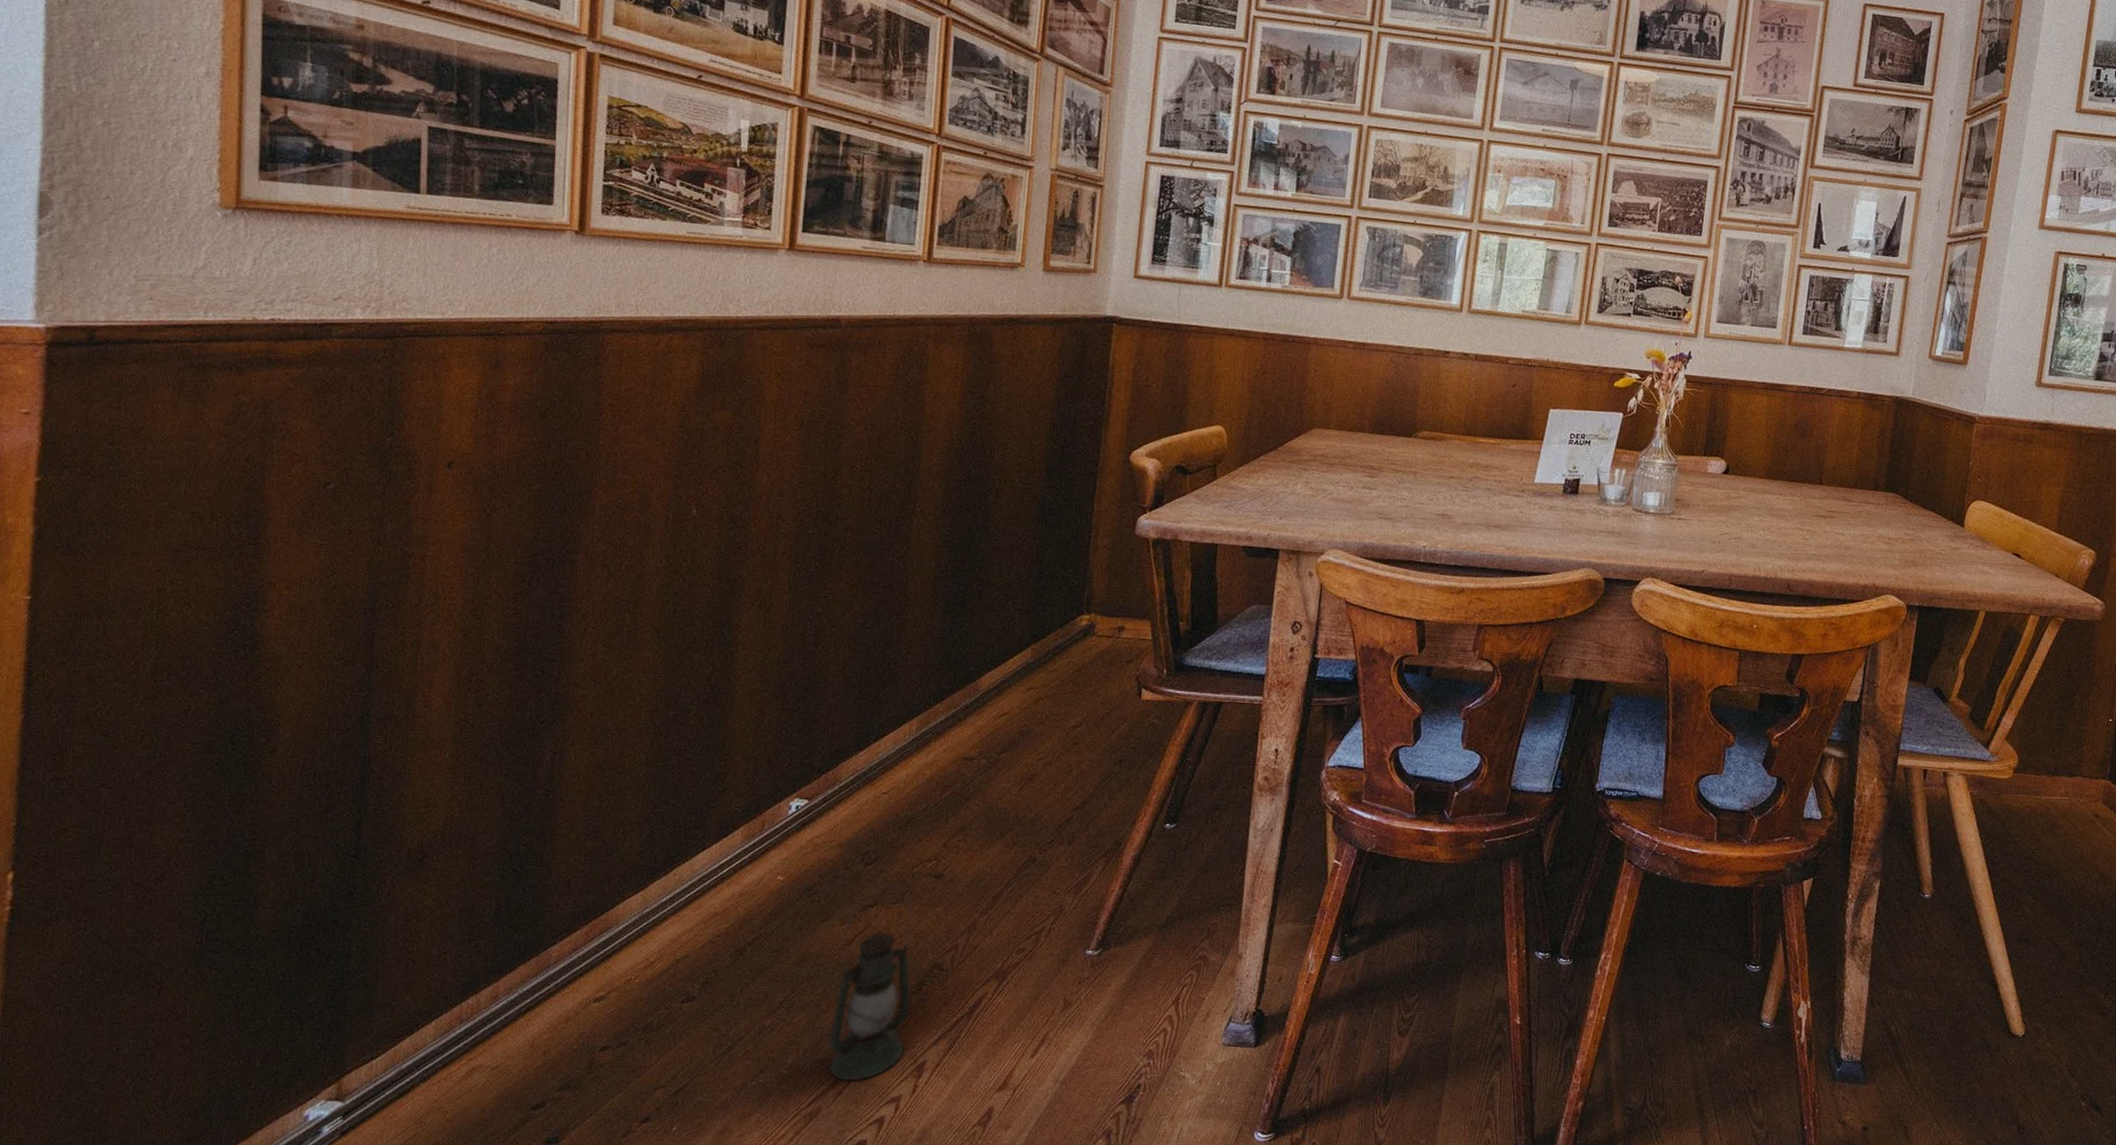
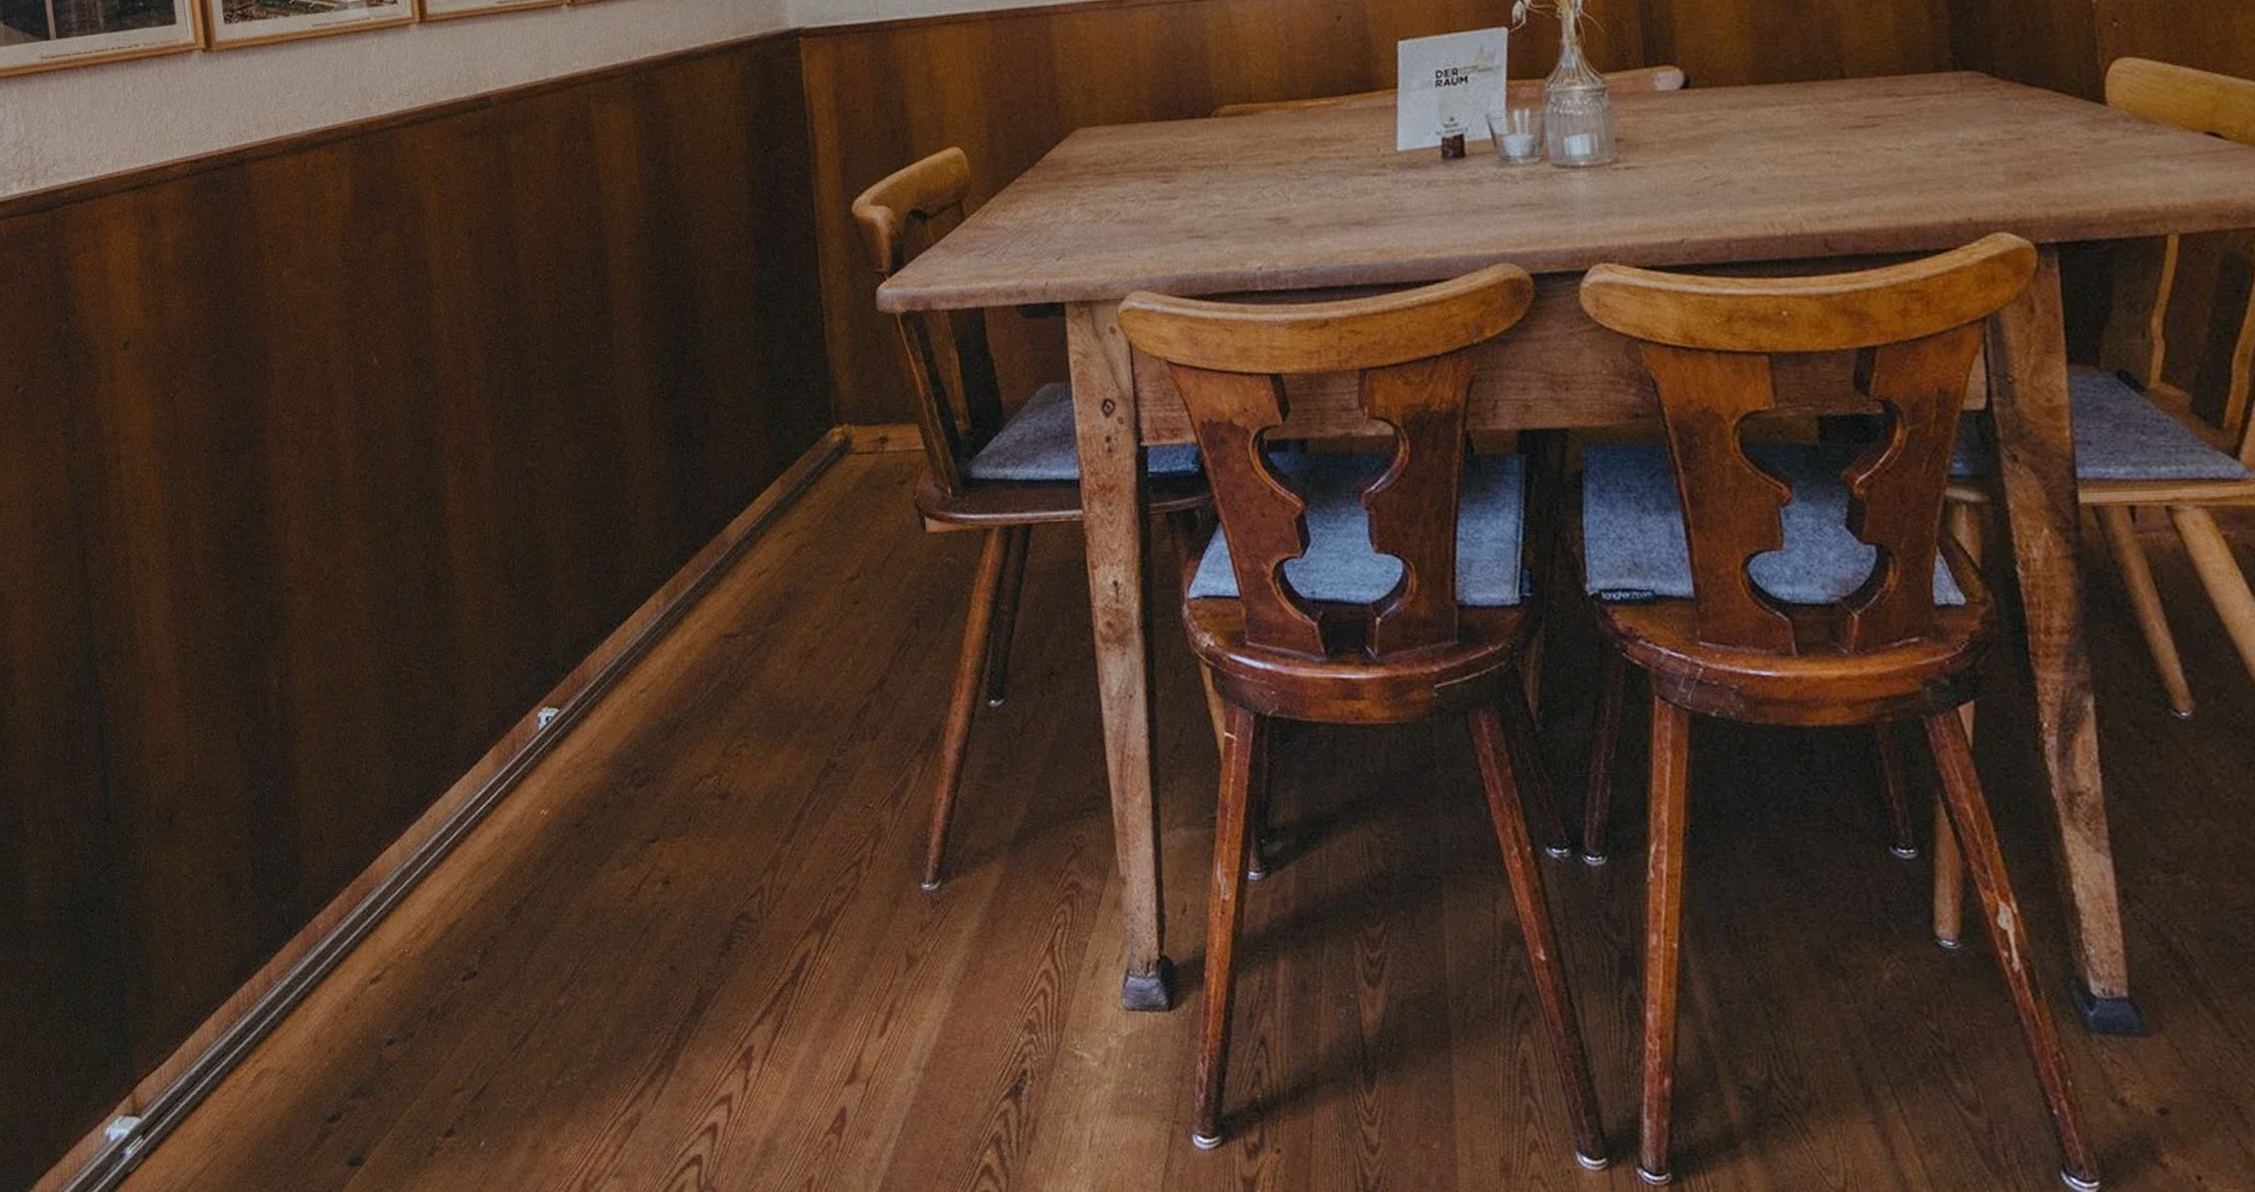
lantern: present [829,885,913,1082] -> none [627,812,726,1078]

